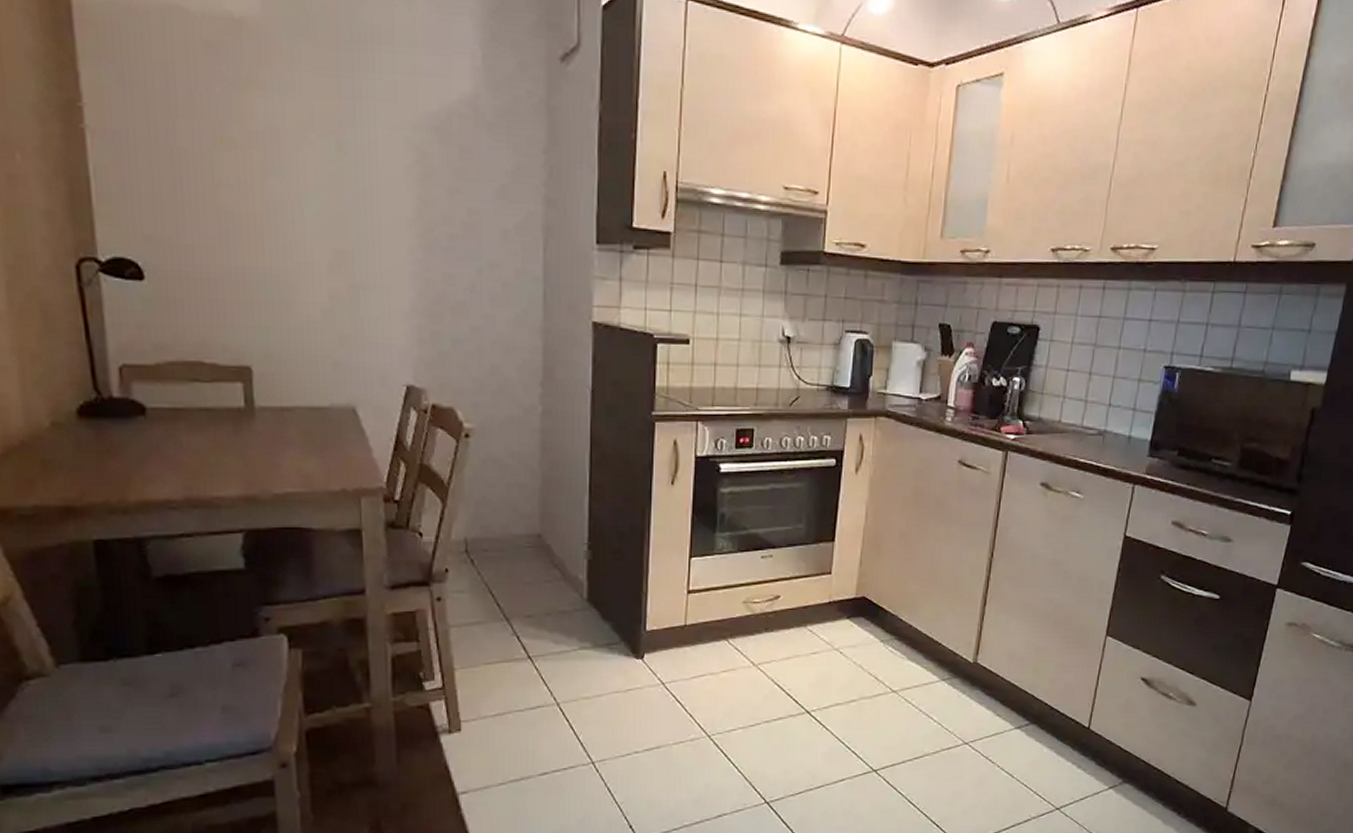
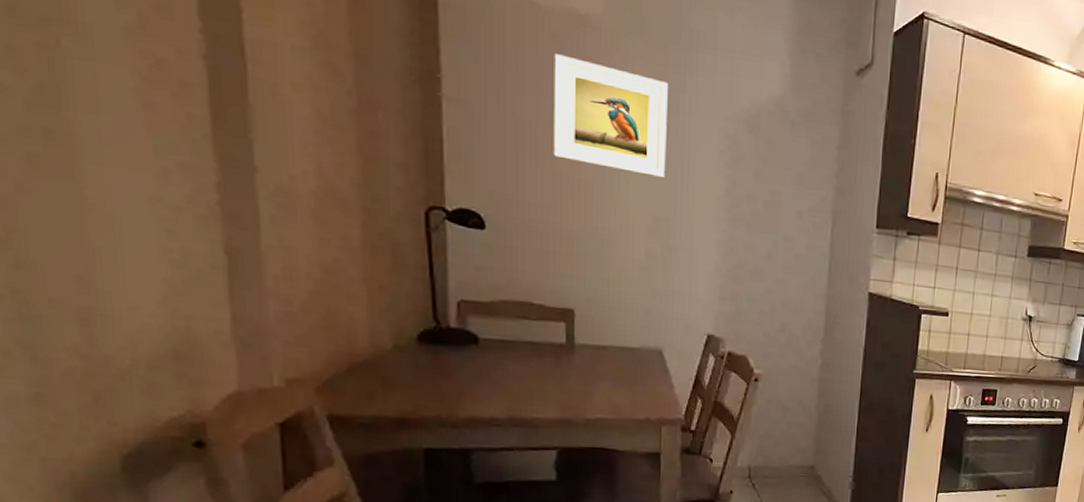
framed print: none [208,67,346,203] -> present [553,54,668,177]

